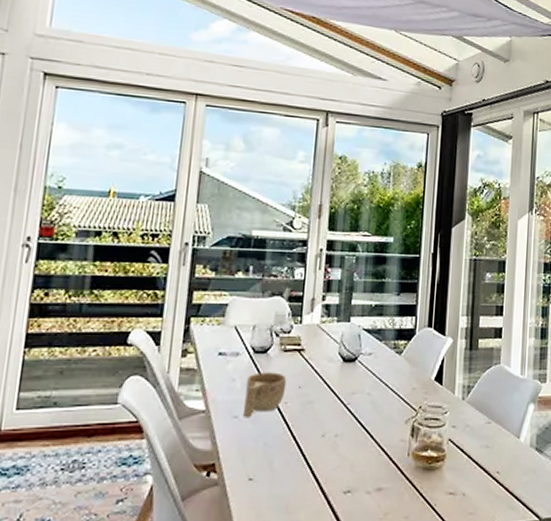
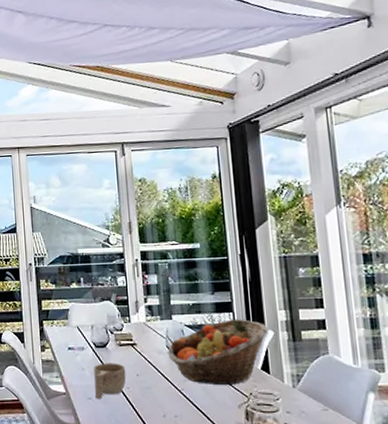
fruit basket: none [338,324,449,399] -> present [167,319,269,386]

